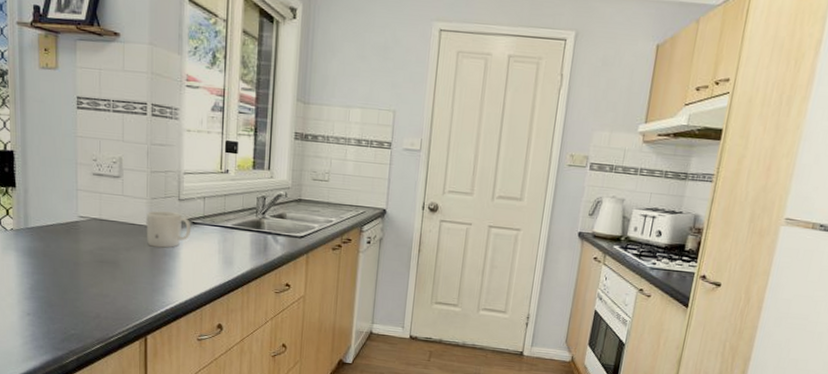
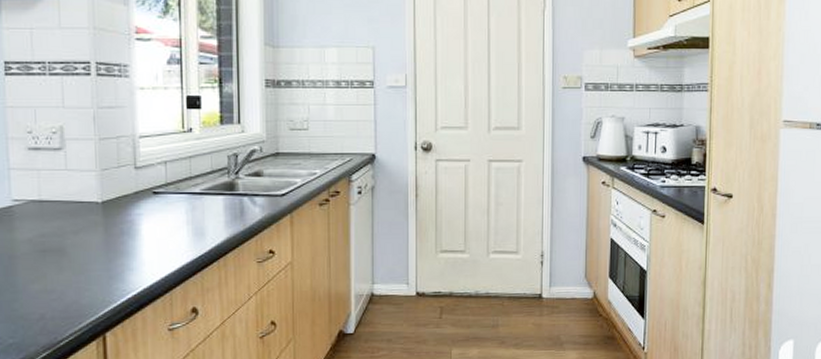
mug: present [146,211,192,248] -> none [96,182,153,226]

